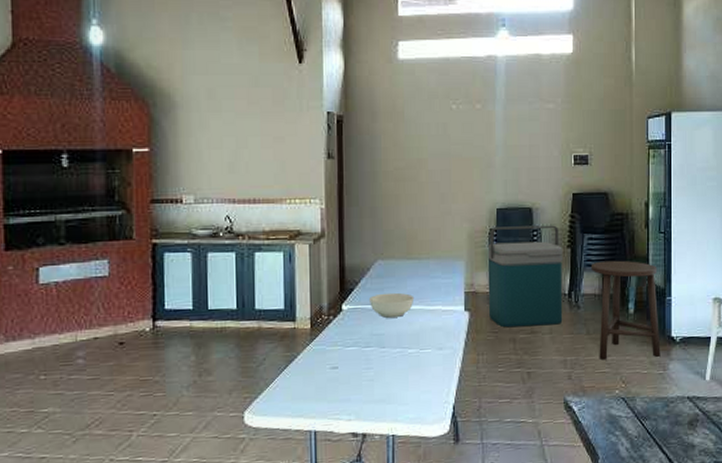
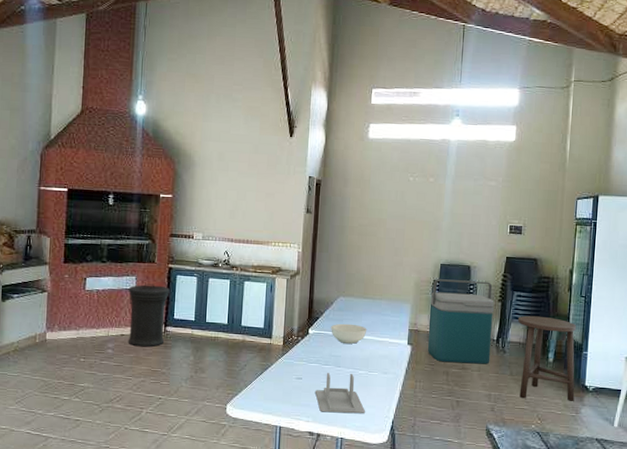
trash can: none [99,267,156,352] -> present [128,283,170,347]
napkin holder: none [356,353,420,407] -> present [315,373,366,413]

